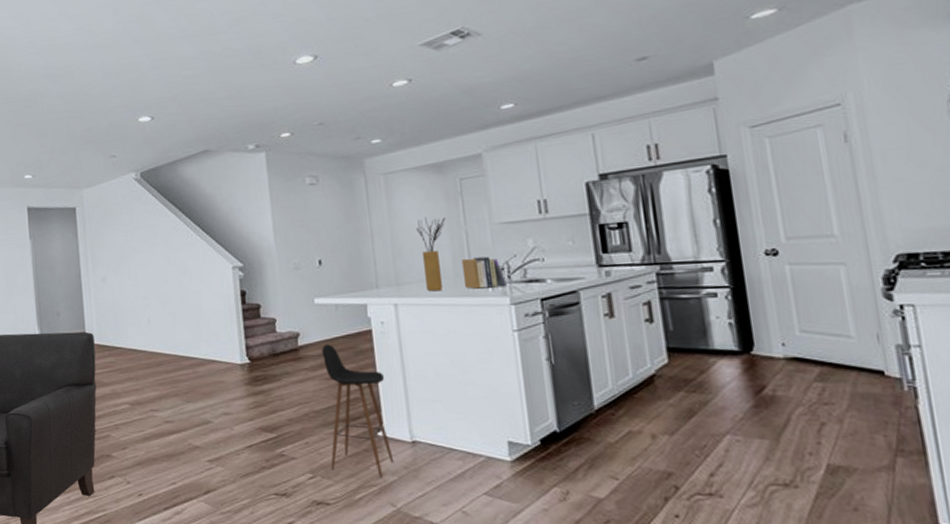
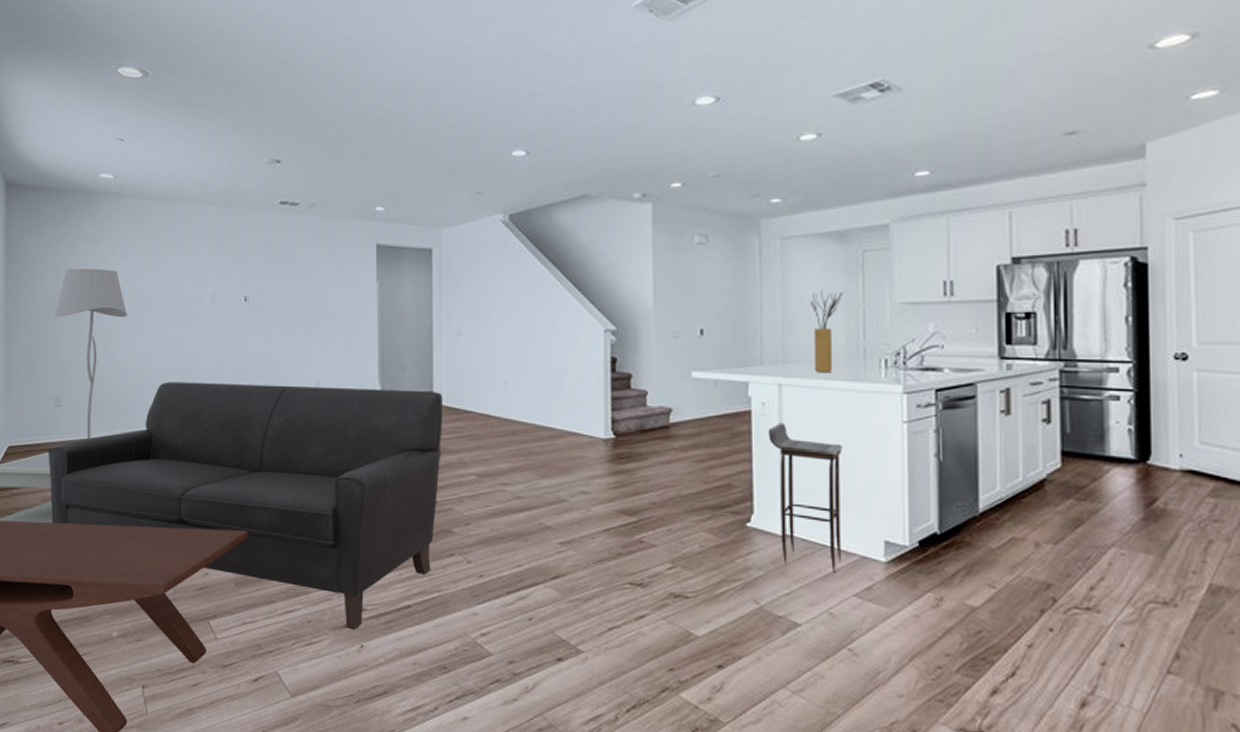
bar stool: present [322,344,394,478] -> none [693,423,762,572]
bar stool: none [389,339,469,474] -> present [768,422,843,573]
books: present [461,256,507,289] -> none [855,339,901,374]

